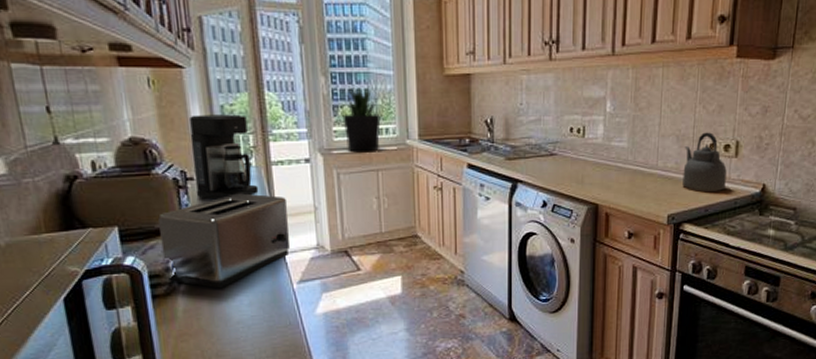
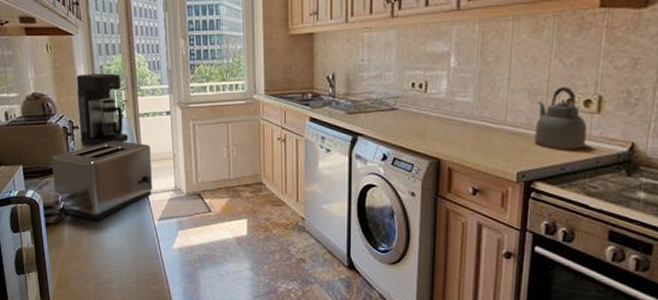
planter: present [342,83,381,151] -> none [198,44,231,105]

